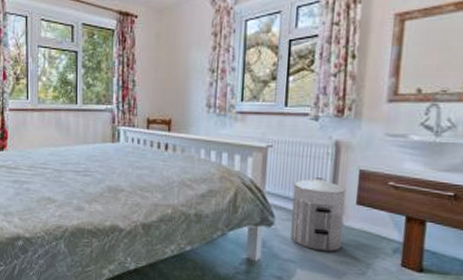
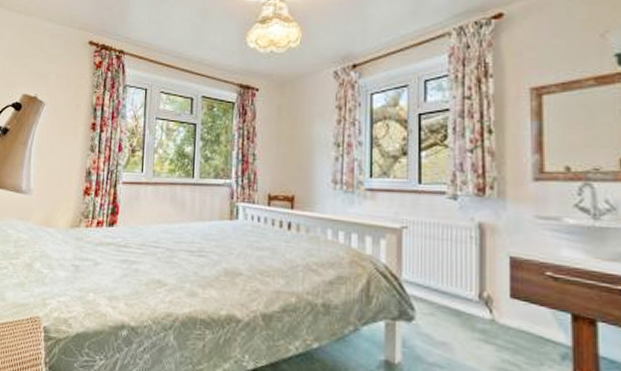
waste bin: present [290,177,347,252] -> none [434,264,497,356]

